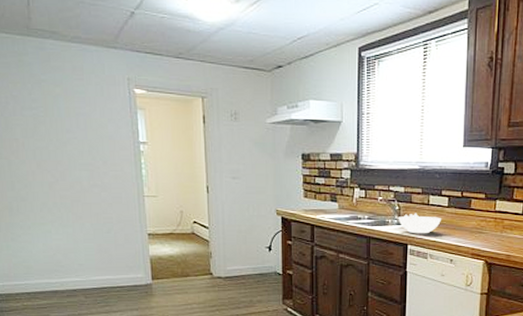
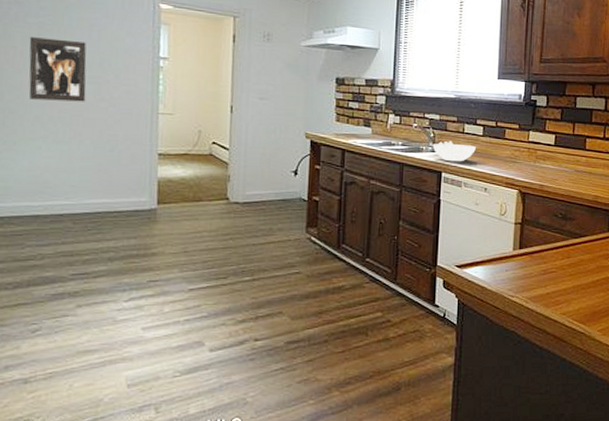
wall art: none [27,129,81,188] -> present [29,37,87,102]

